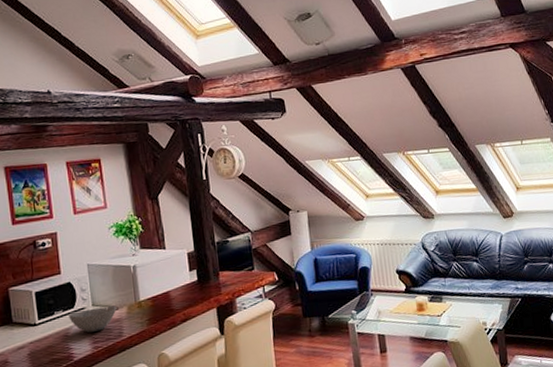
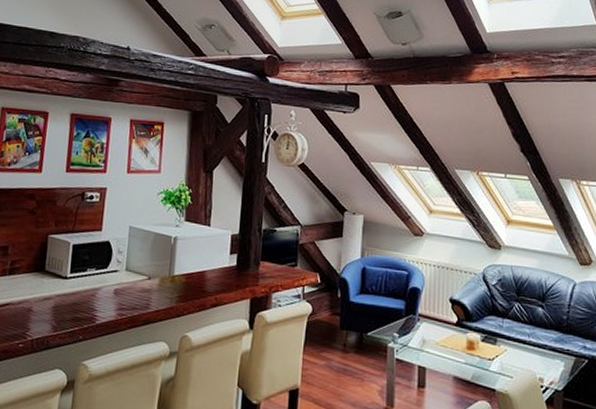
bowl: present [68,305,117,333] -> none [100,272,150,298]

